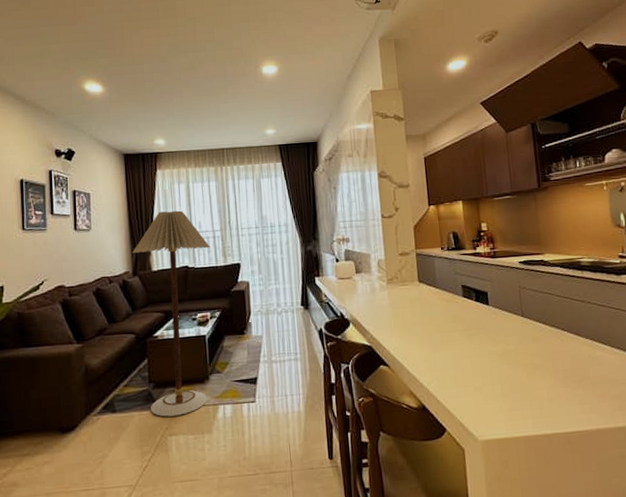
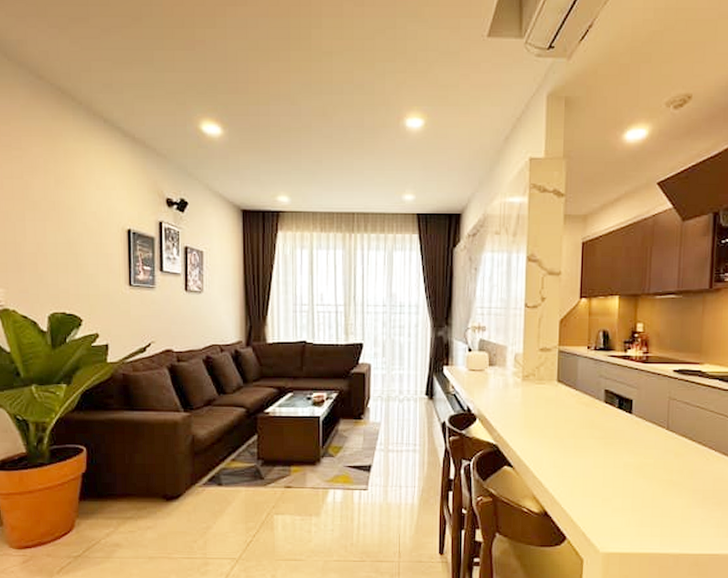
floor lamp: present [133,210,211,417] -> none [247,279,332,495]

